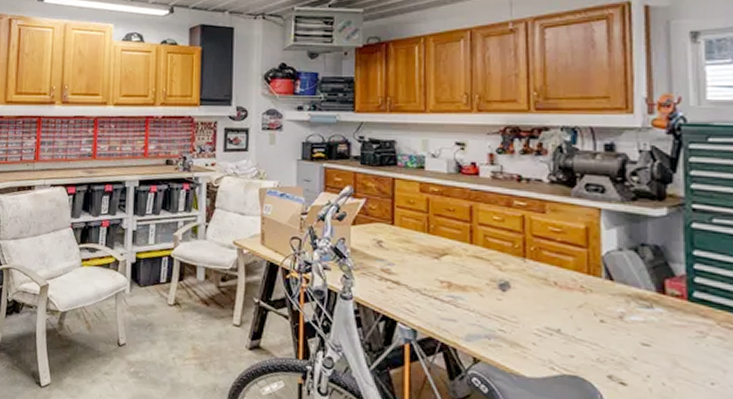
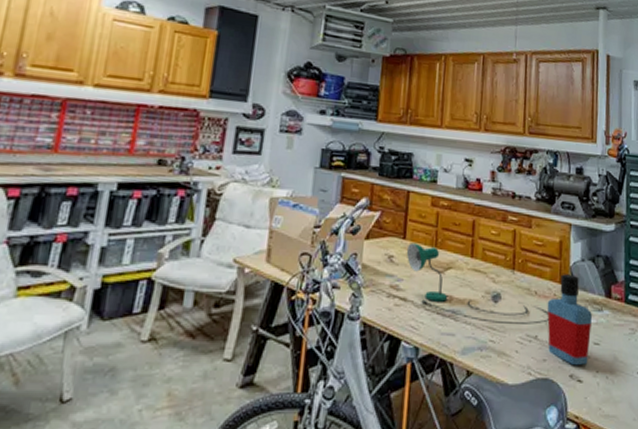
desk lamp: none [395,229,575,317] -> present [406,243,549,325]
bottle: none [571,264,637,367] -> present [547,274,592,366]

